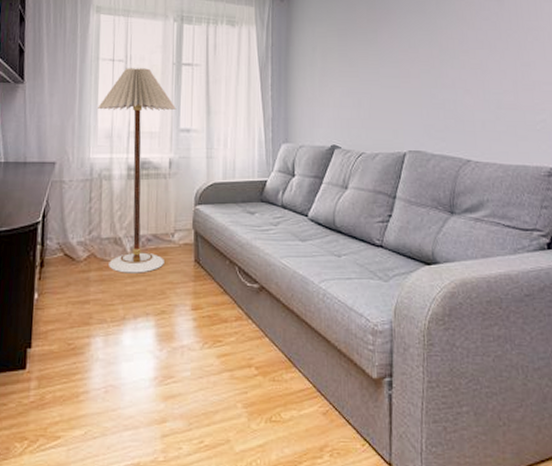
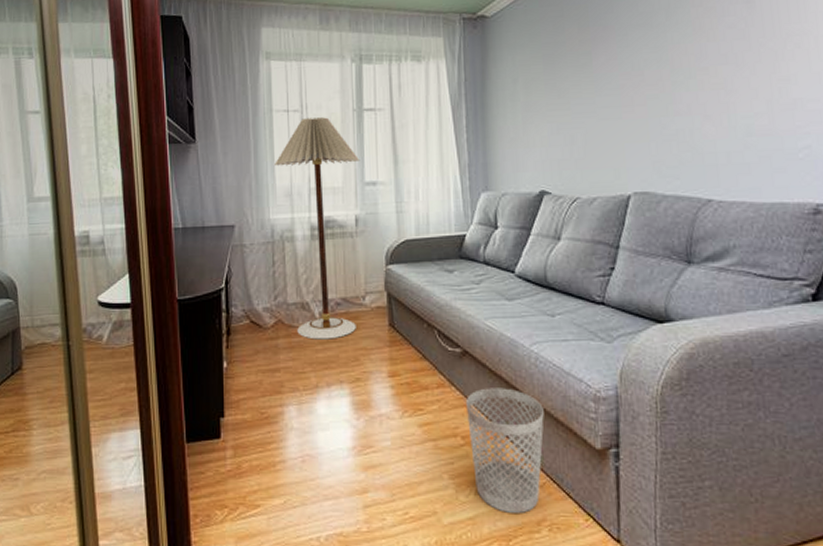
wastebasket: none [260,321,329,439] -> present [465,388,544,513]

